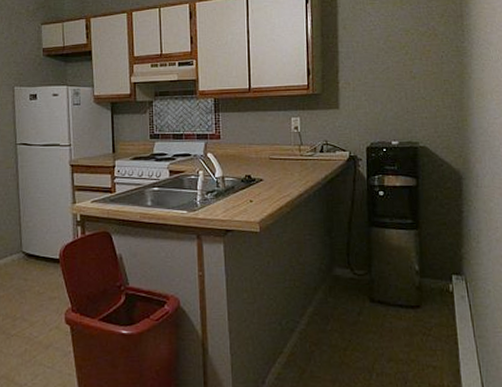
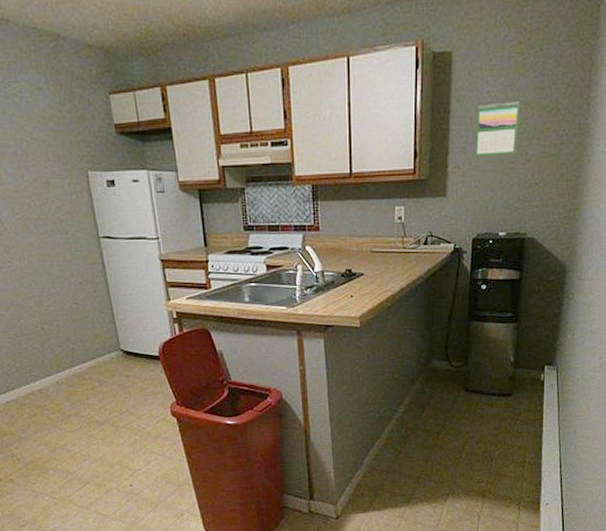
calendar: none [362,29,402,74] -> present [475,102,520,157]

